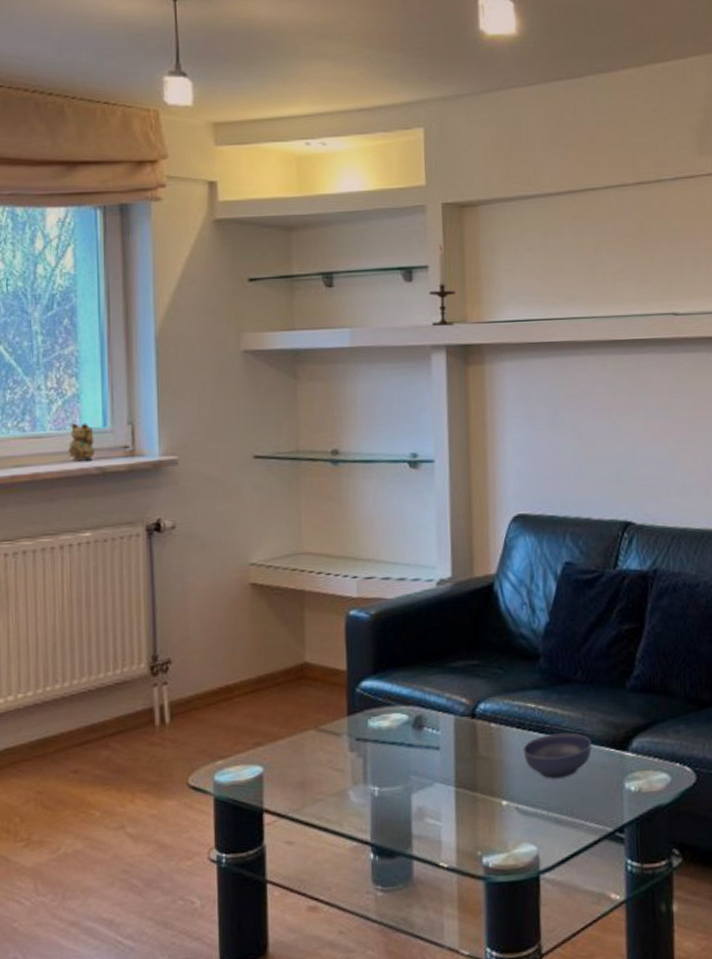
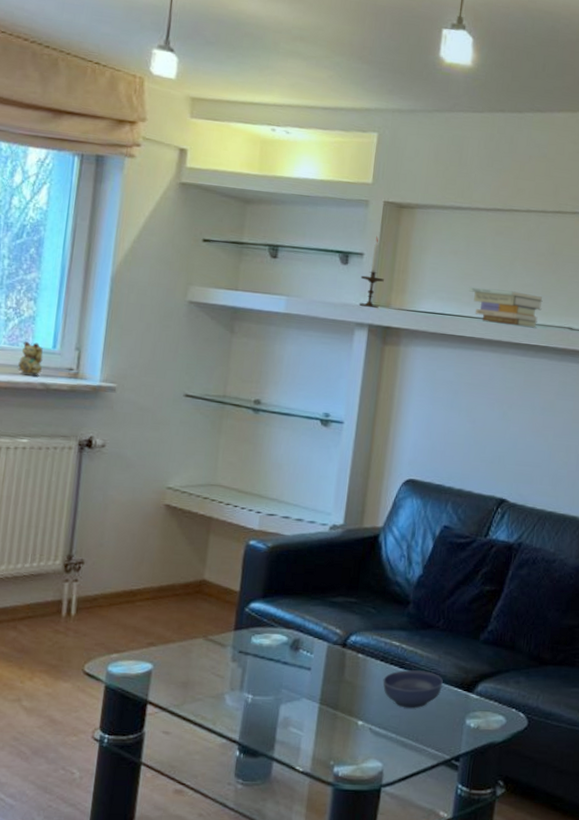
books: none [552,280,639,322] -> present [468,287,543,328]

